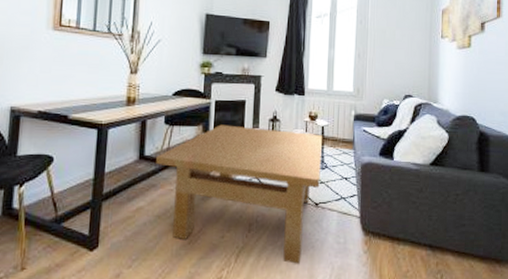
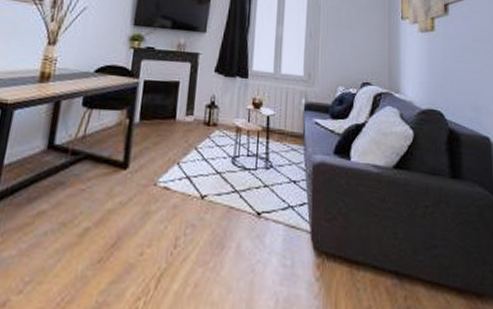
table: present [156,124,322,264] -> none [67,109,267,293]

